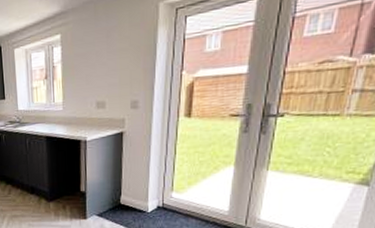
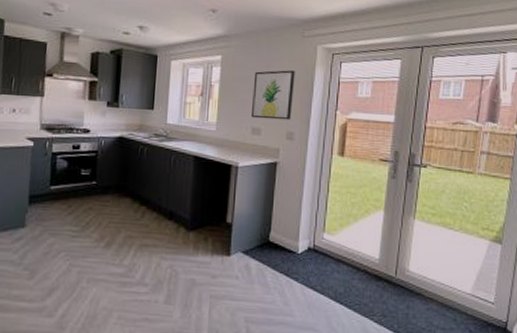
wall art: none [94,36,136,93] -> present [250,70,295,120]

